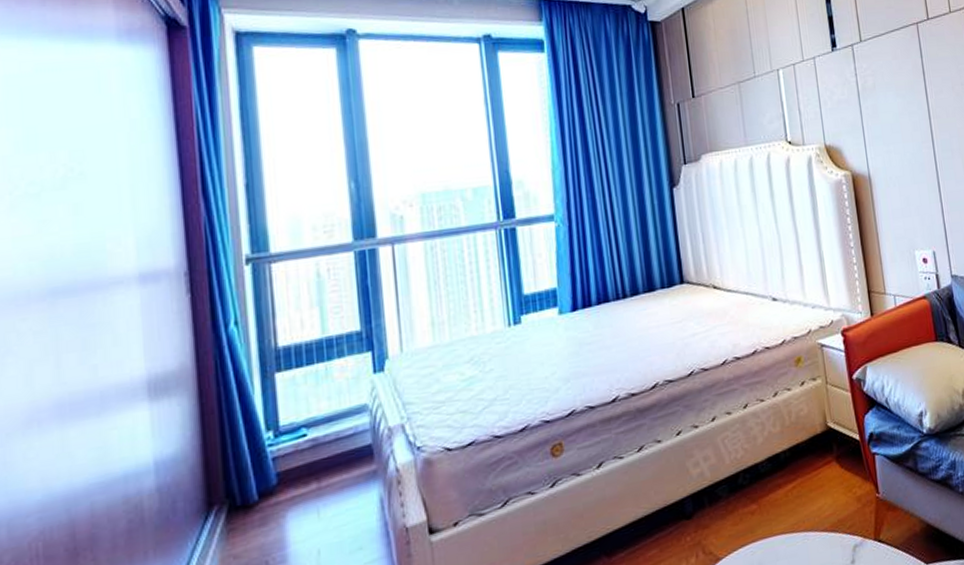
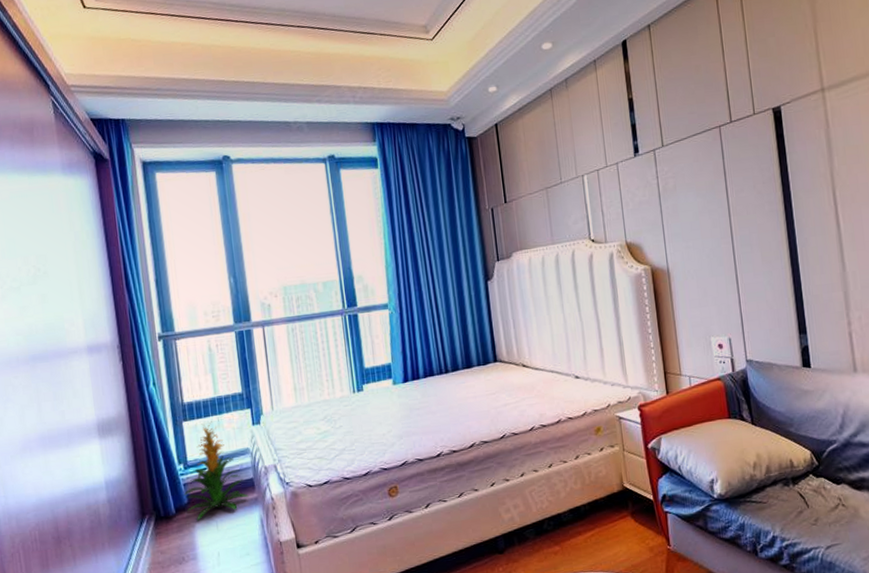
indoor plant: none [271,374,365,508] -> present [183,424,249,521]

